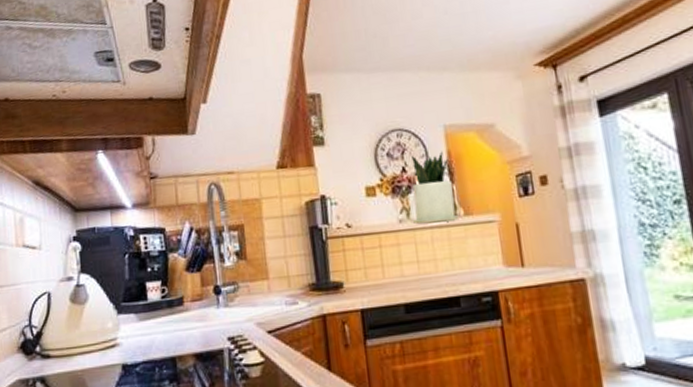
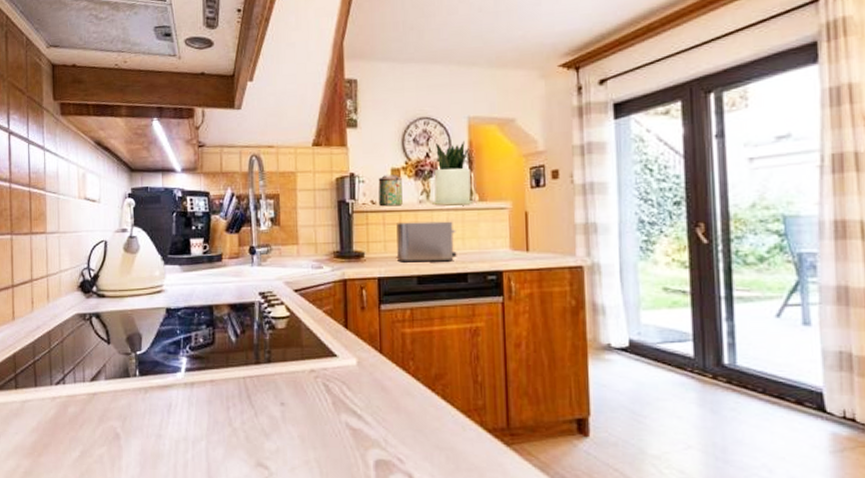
canister: none [352,193,381,230] -> present [378,175,403,207]
toaster: none [376,240,446,291] -> present [396,221,457,263]

